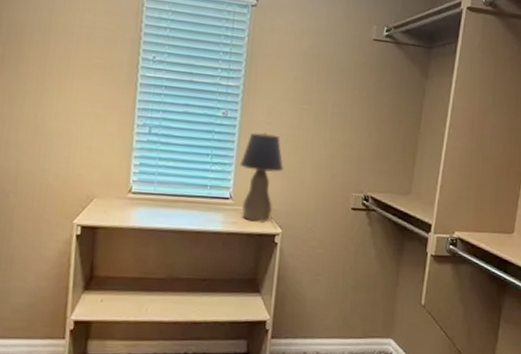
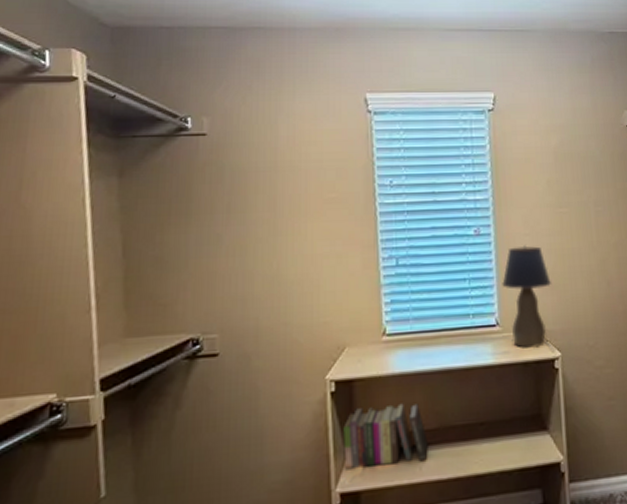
books: none [81,250,156,304] -> present [343,403,428,469]

